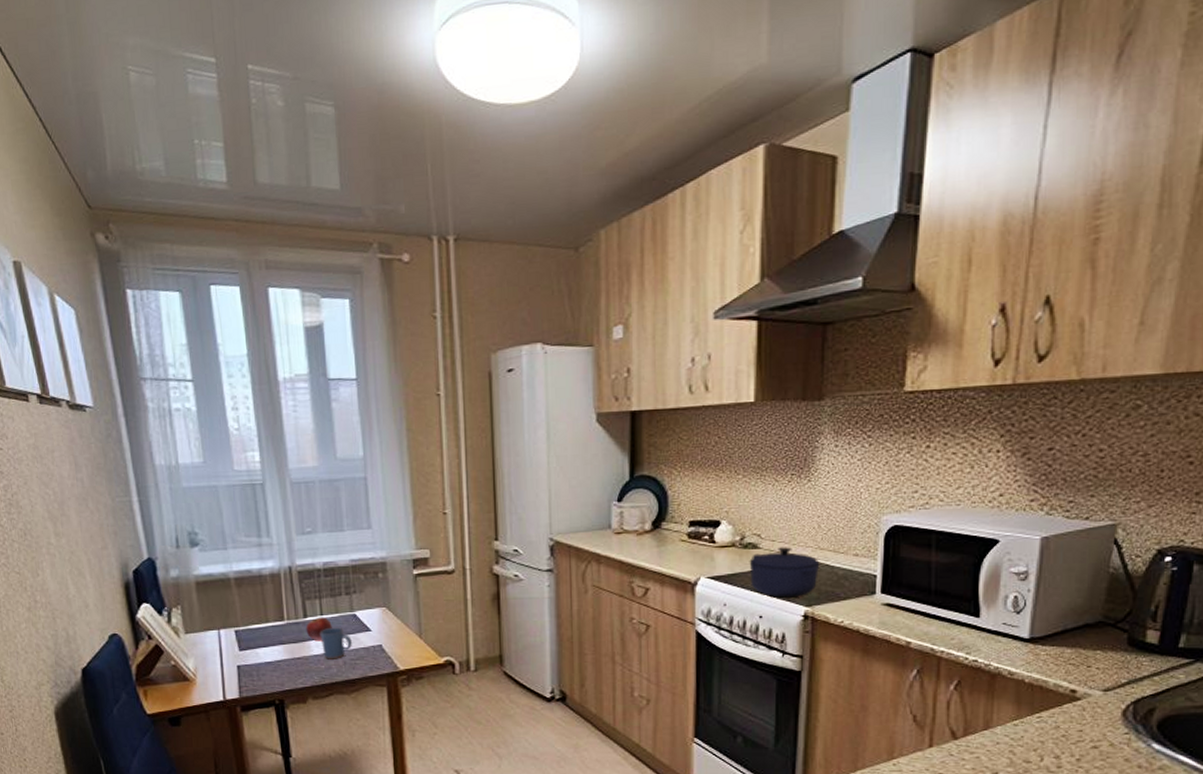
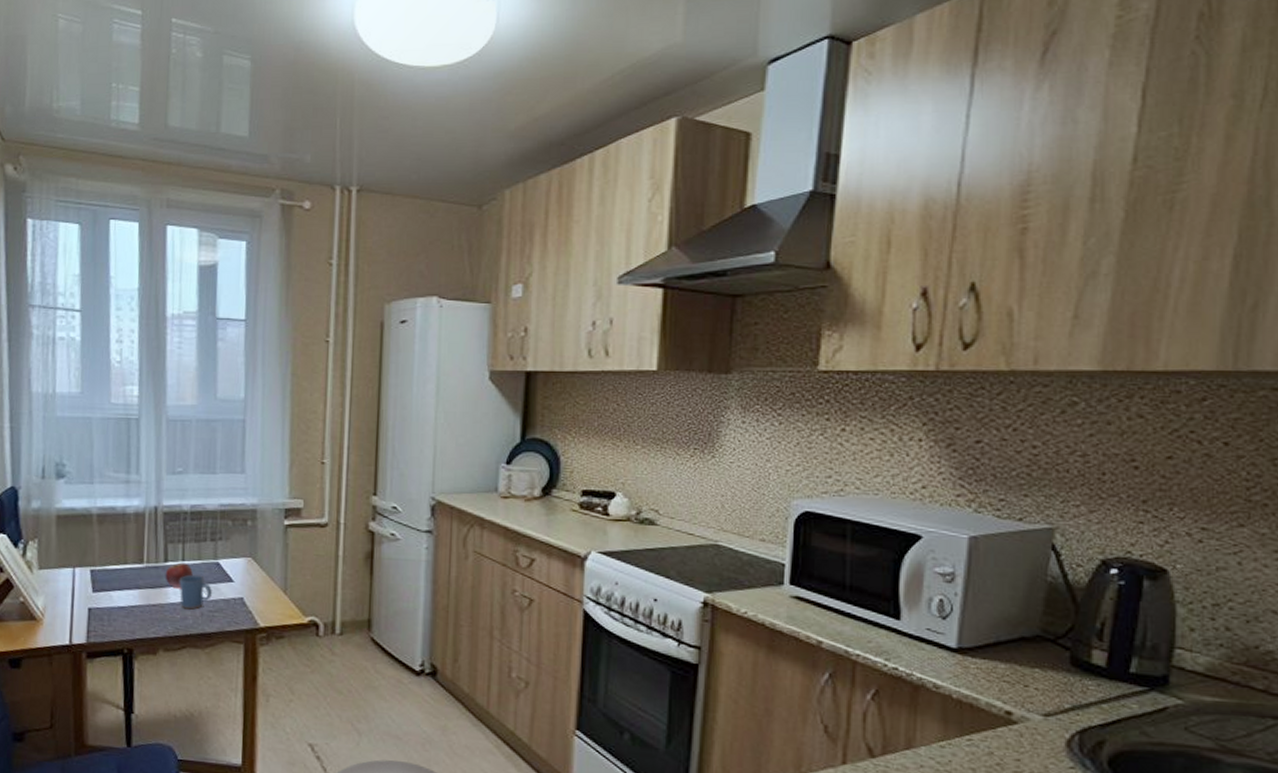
cooking pot: present [749,547,820,598] -> none [645,525,723,582]

